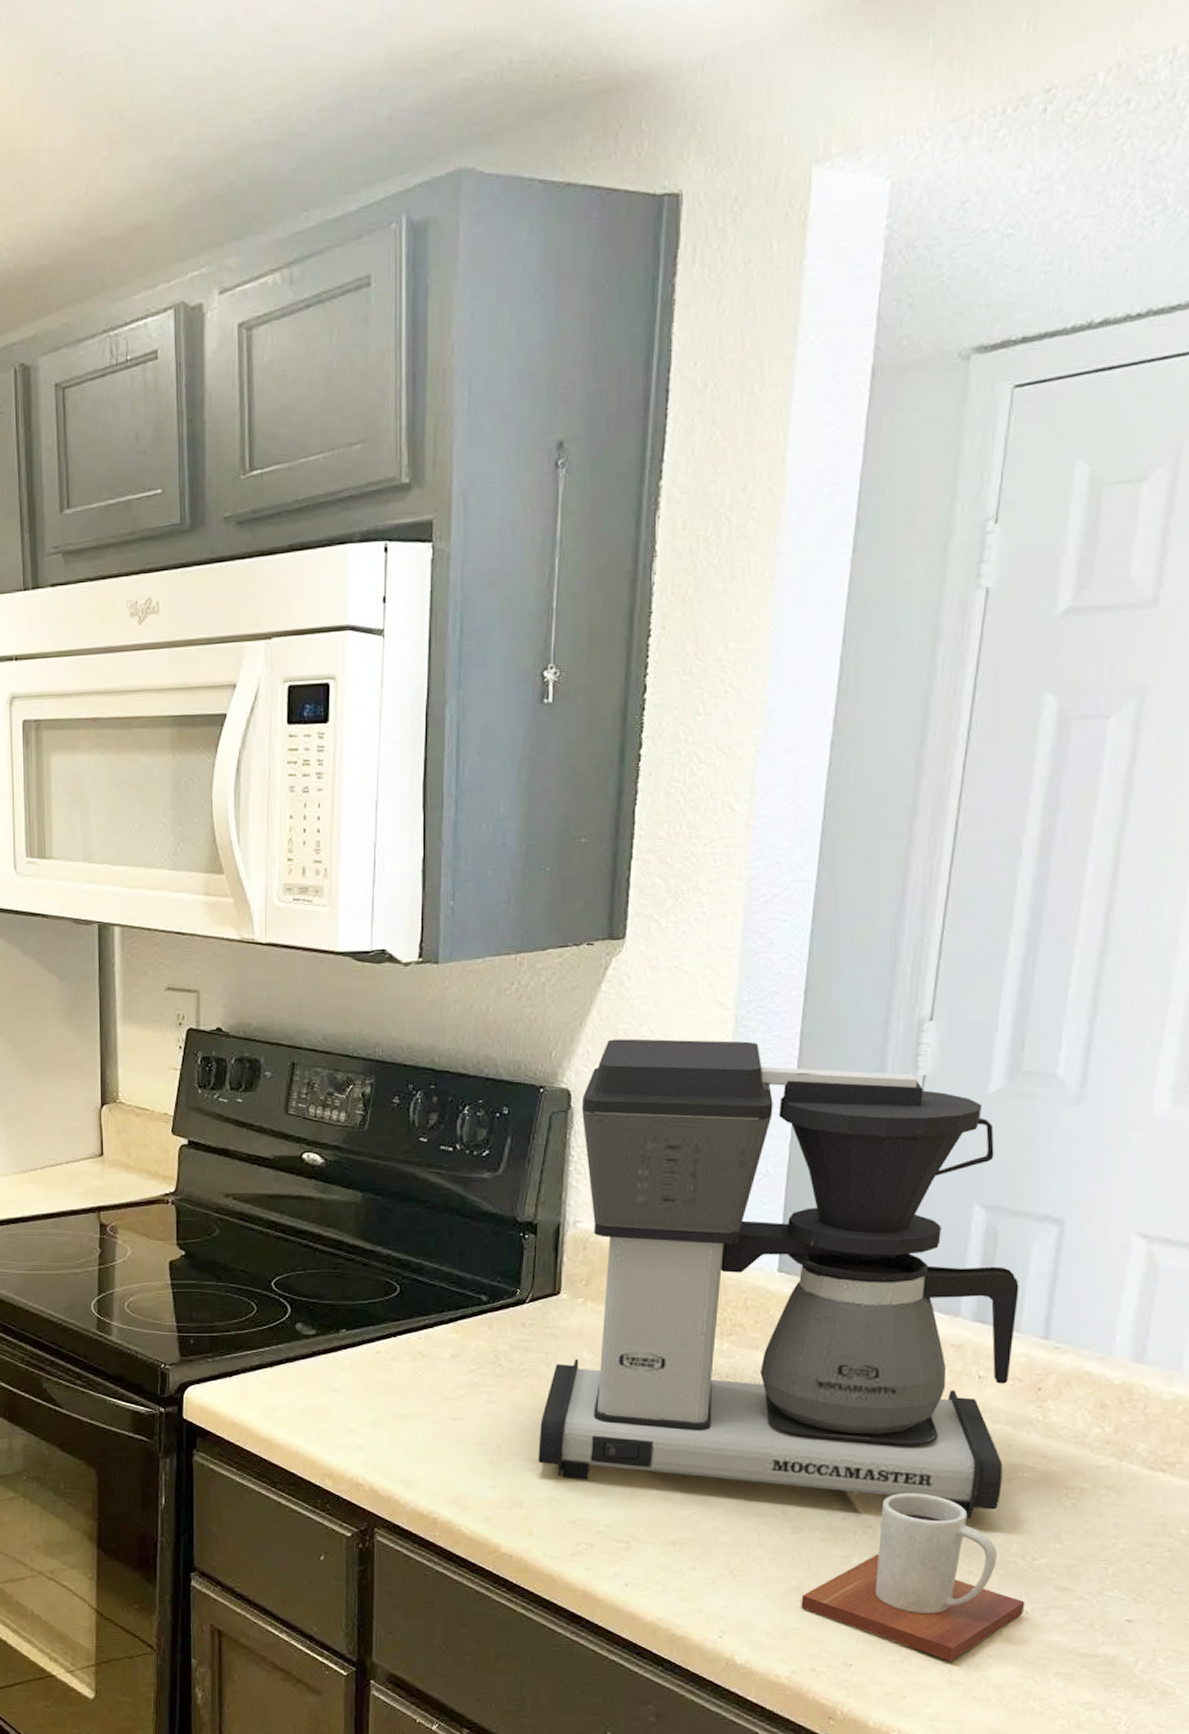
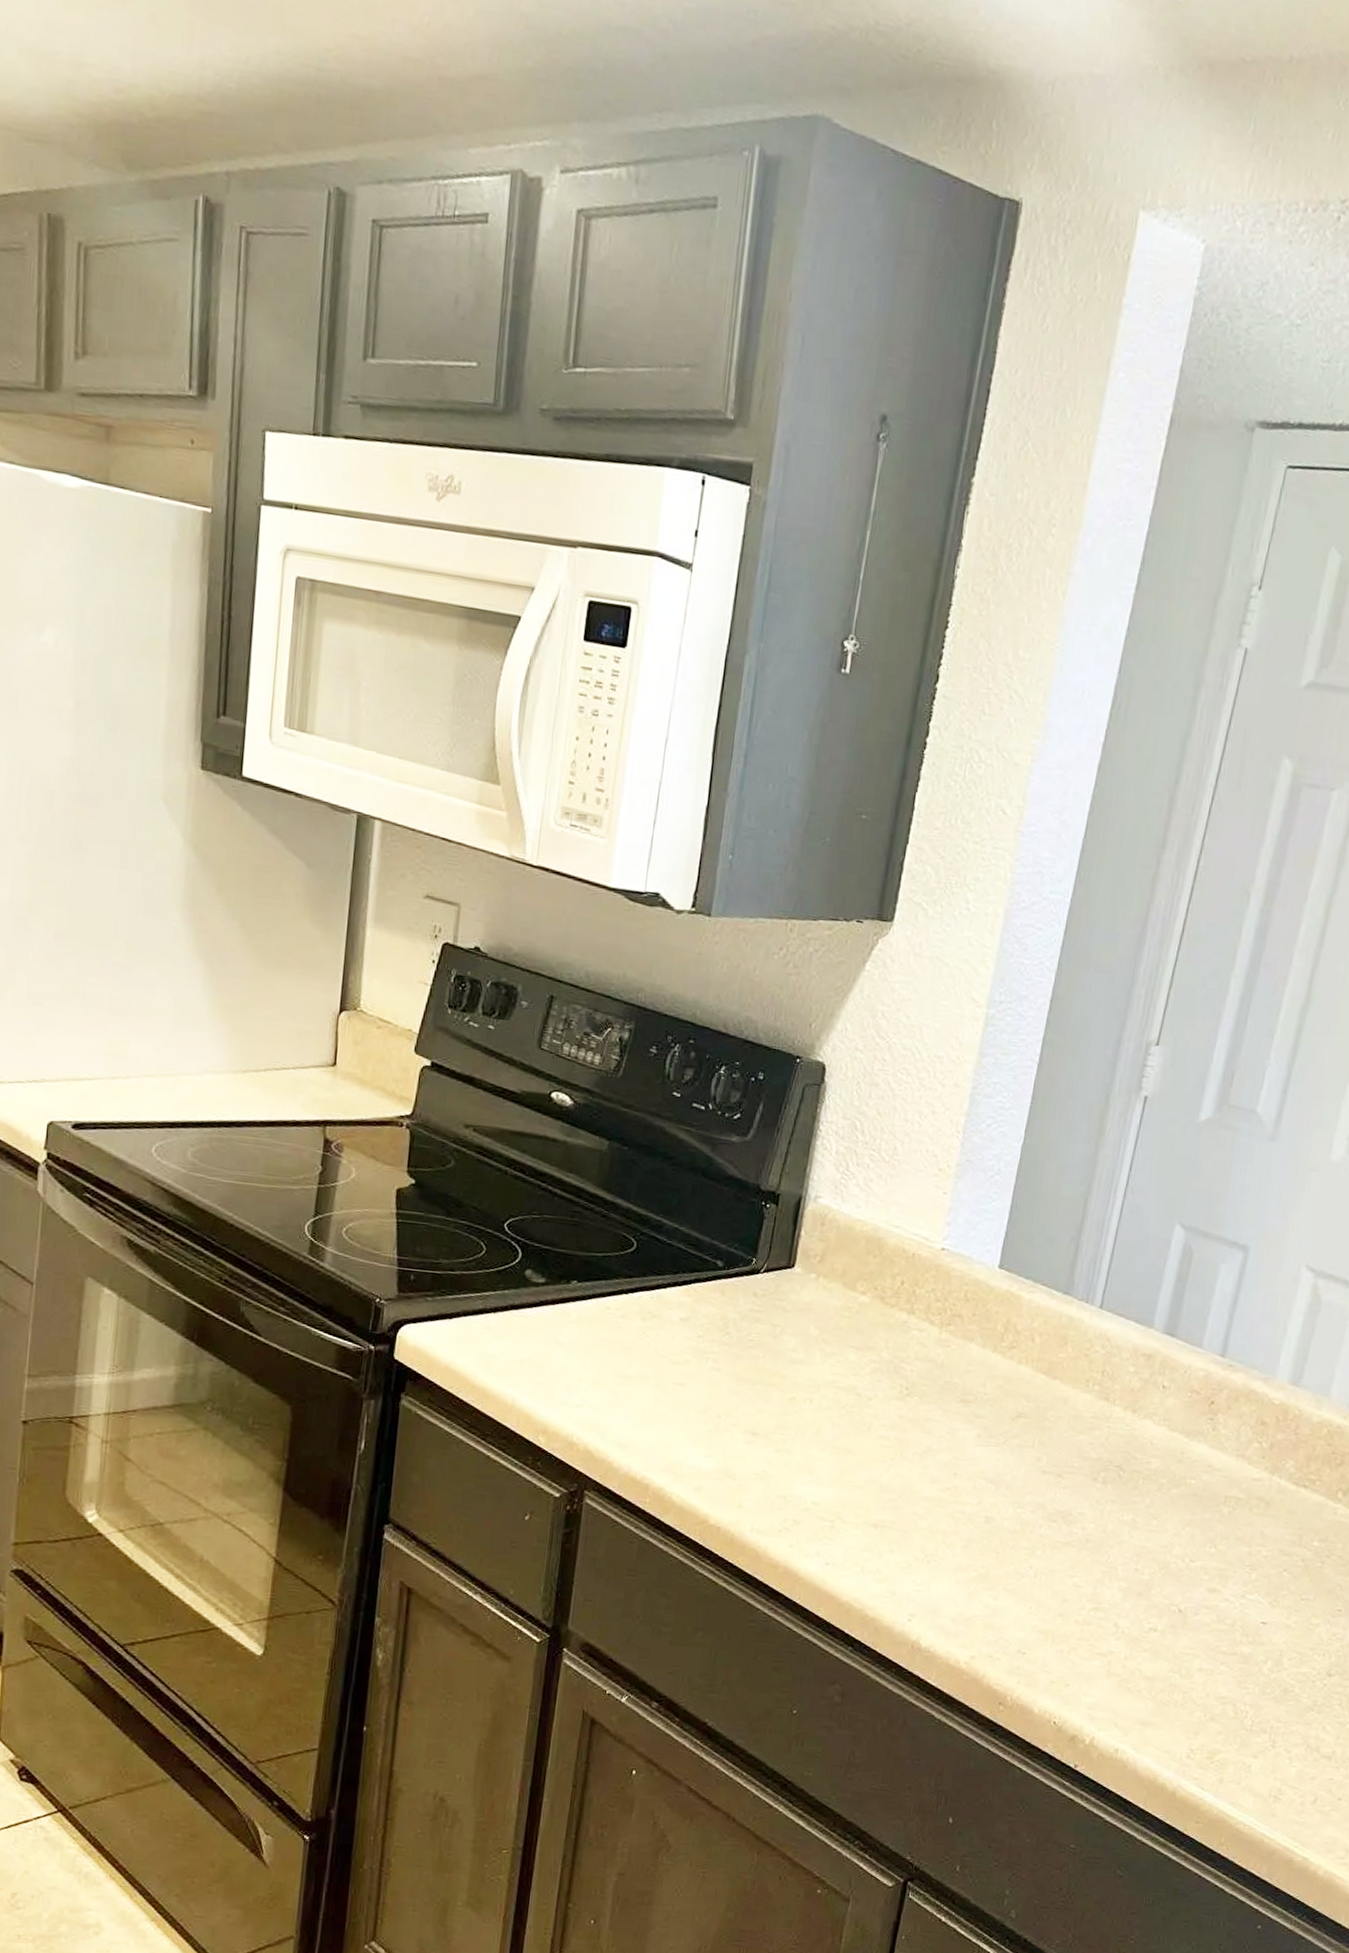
coffee maker: present [538,1038,1019,1519] -> none [755,1019,1206,1520]
mug: present [801,1492,1025,1661] -> none [985,1490,1180,1653]

